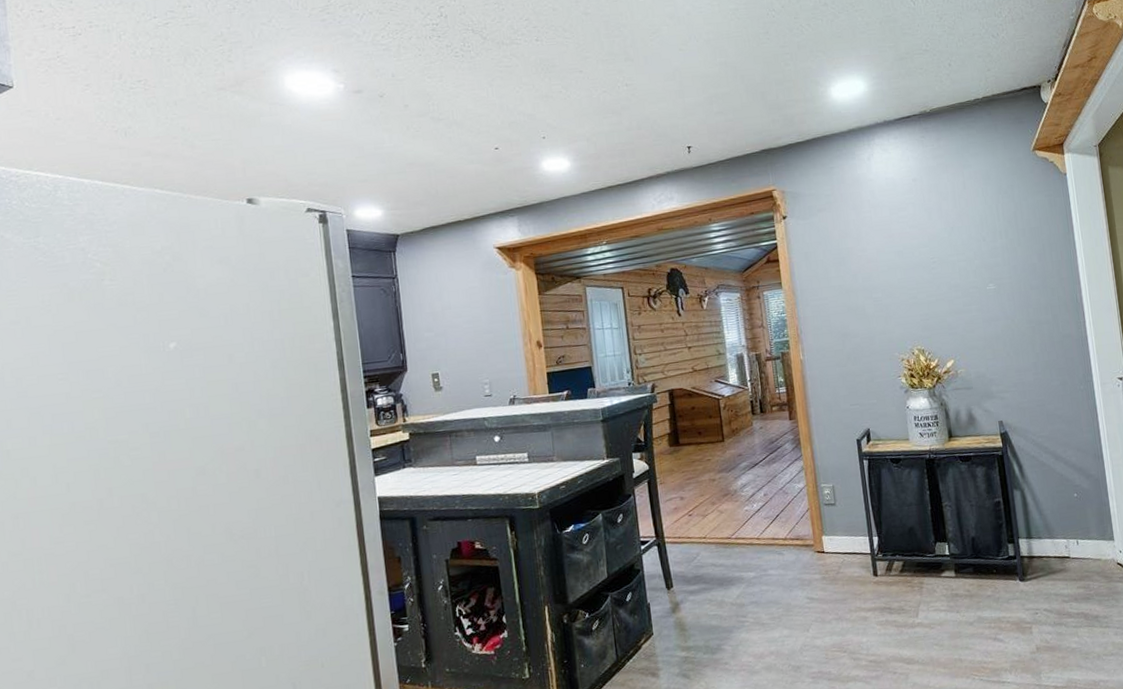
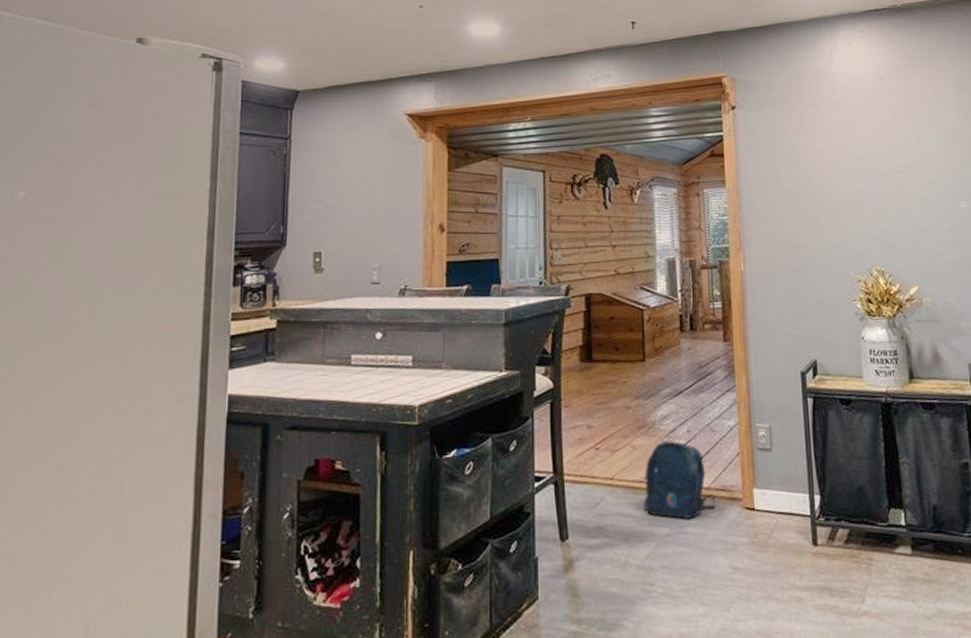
backpack: none [731,503,792,565] -> present [643,441,716,519]

